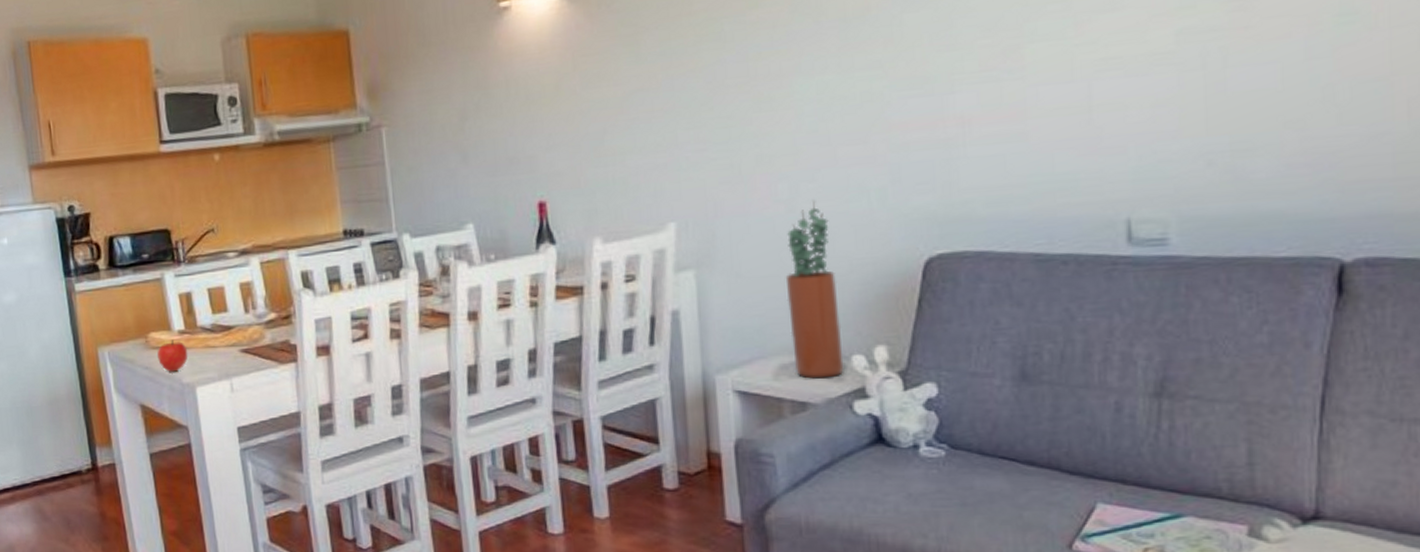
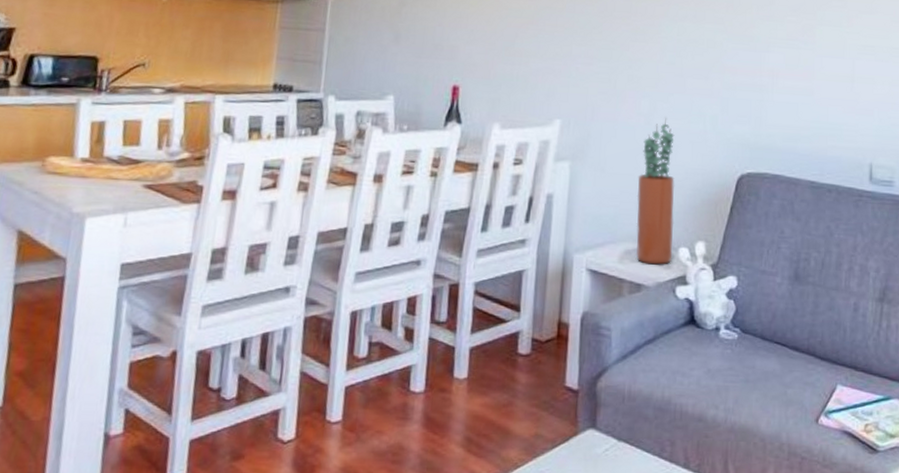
fruit: present [157,339,188,372] -> none [51,166,87,200]

